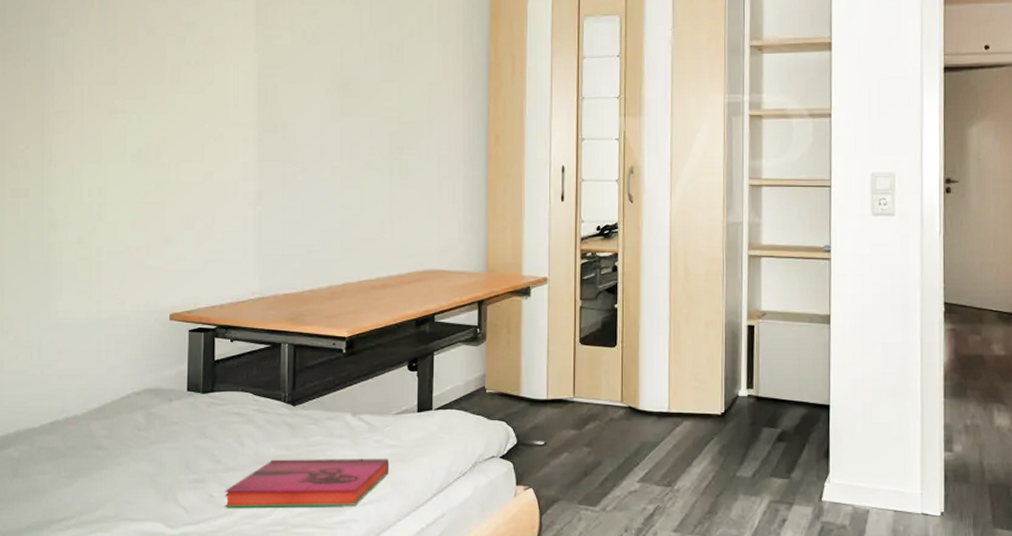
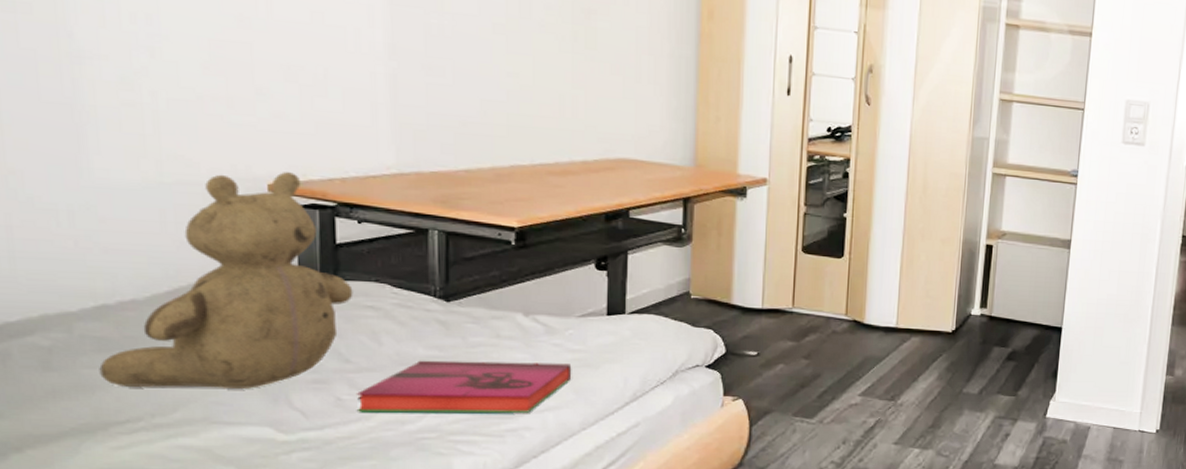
teddy bear: none [49,303,225,489] -> present [99,172,353,389]

